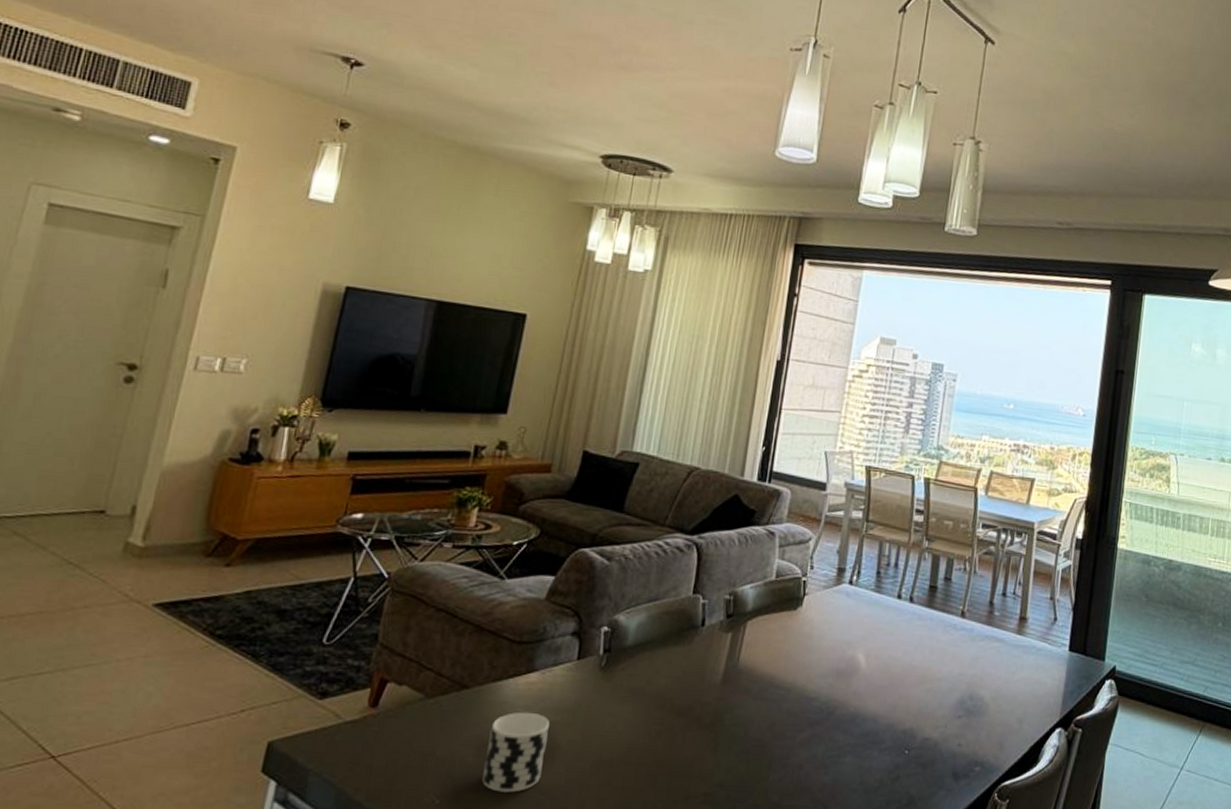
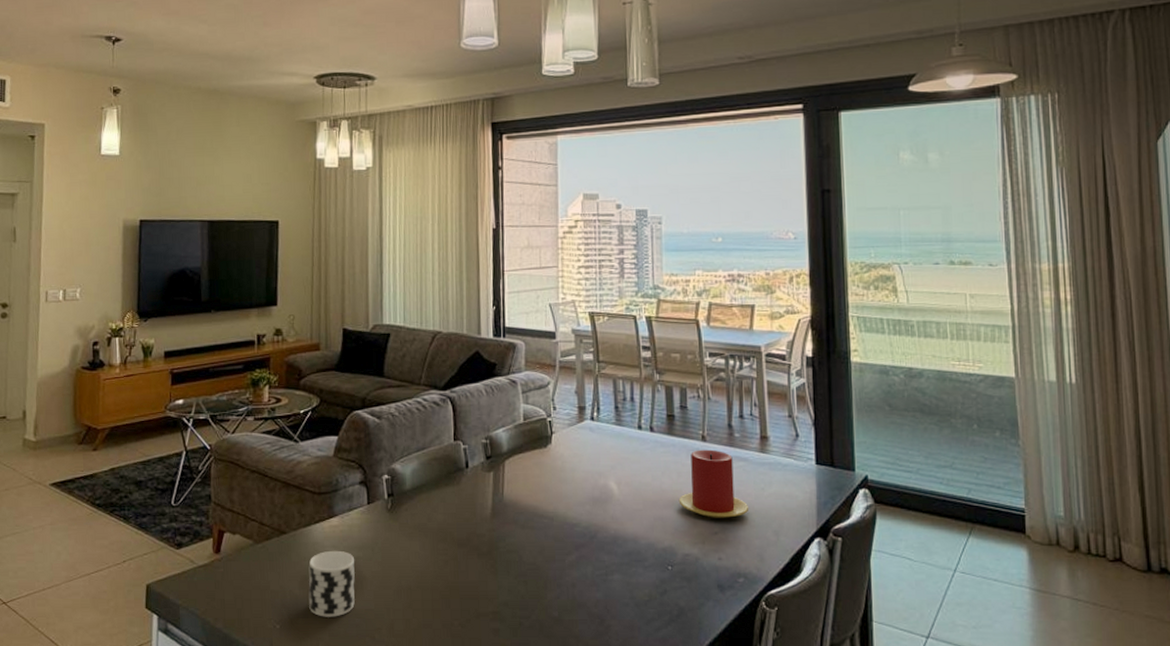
candle: none [927,626,997,701] -> present [678,449,749,518]

